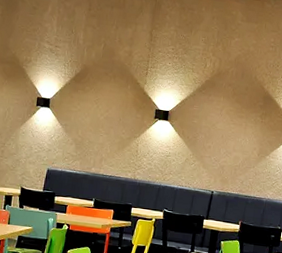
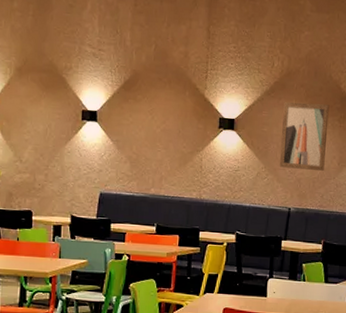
wall art: none [205,98,253,160] -> present [279,102,329,171]

